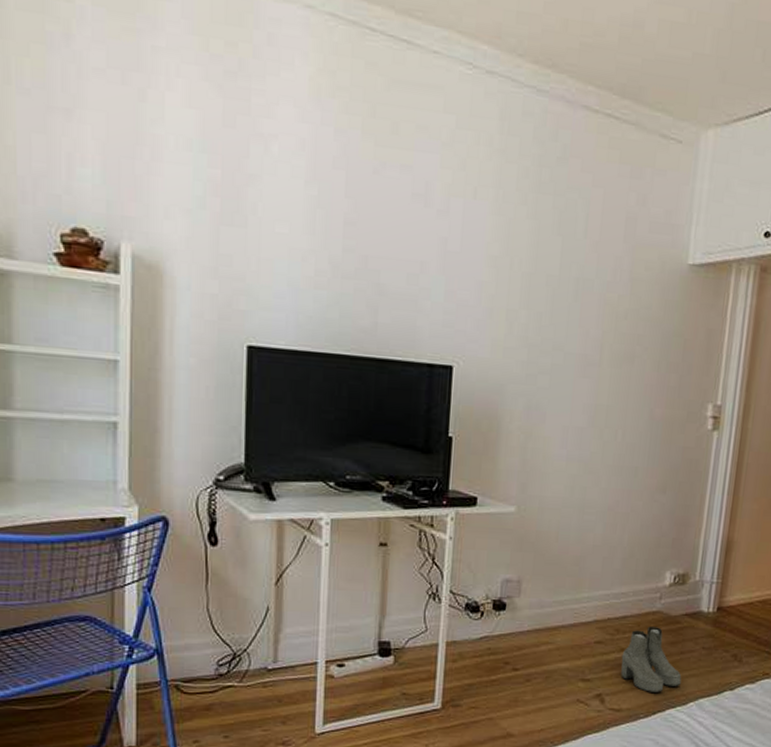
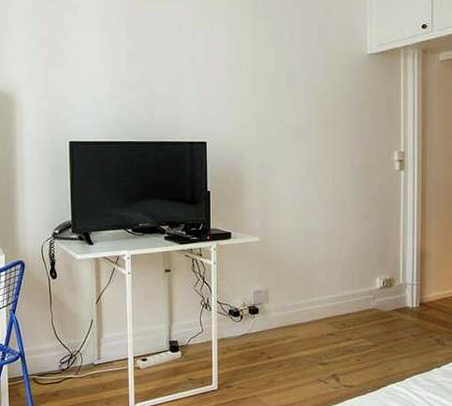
boots: present [621,627,682,694] -> none [349,321,397,372]

